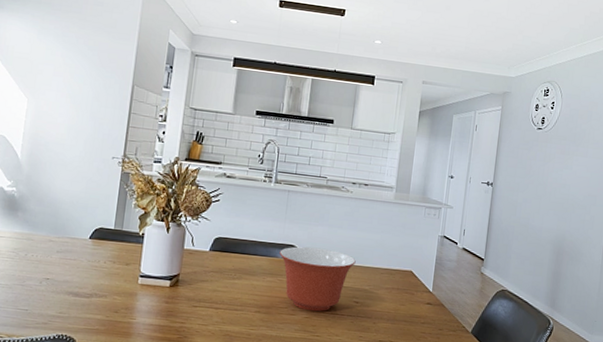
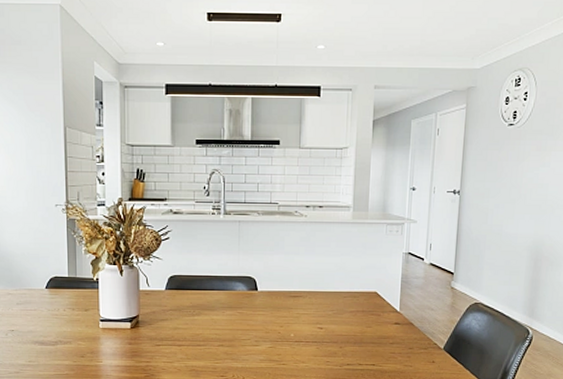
mixing bowl: present [279,246,356,312] -> none [236,276,316,341]

